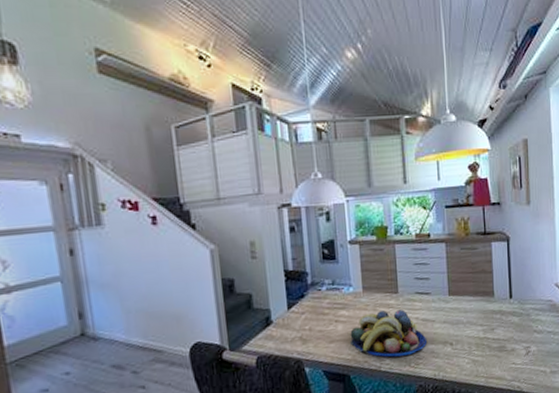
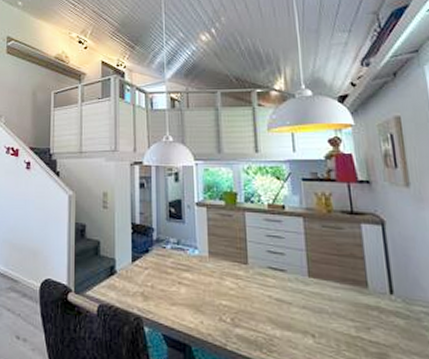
fruit bowl: present [350,309,427,357] -> none [193,281,282,338]

